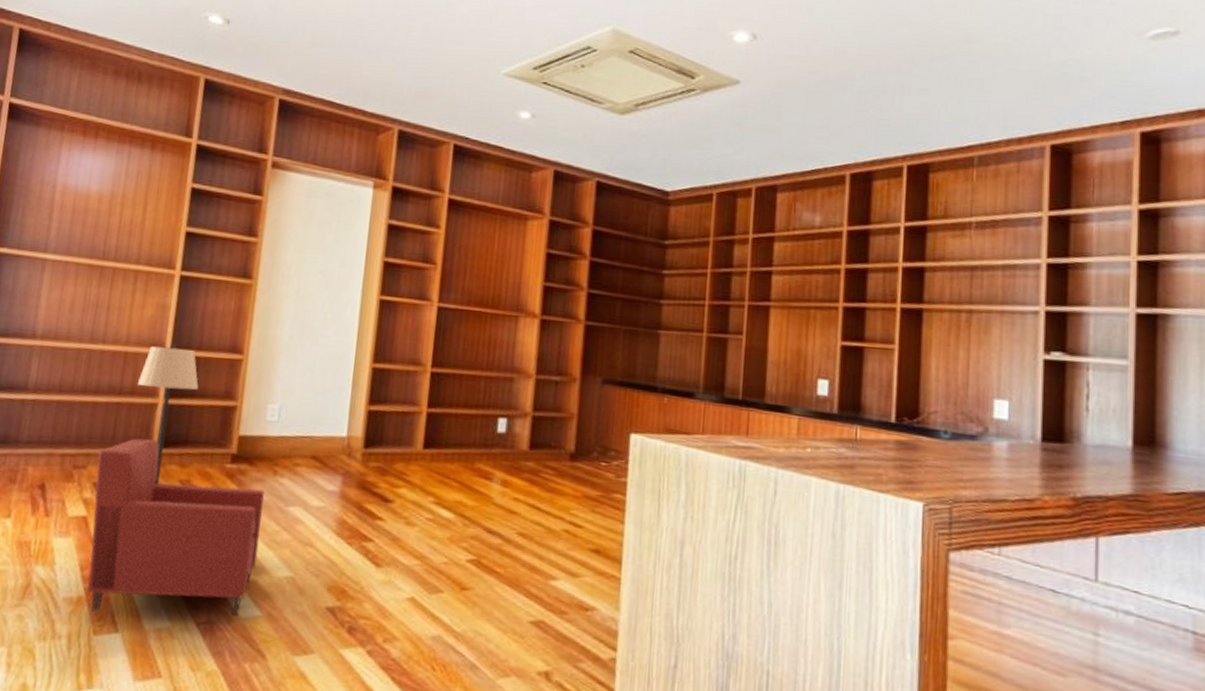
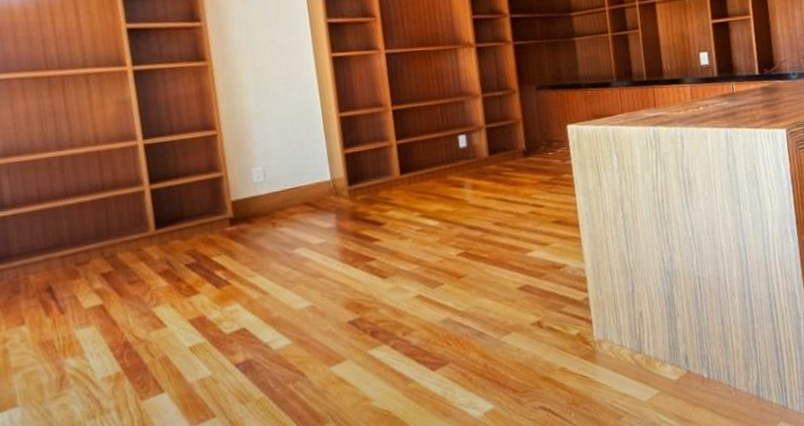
armchair: present [87,343,264,617] -> none [98,133,277,382]

